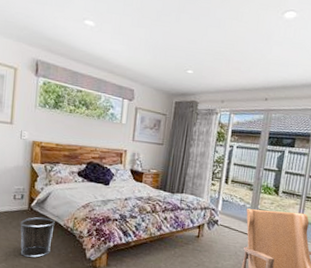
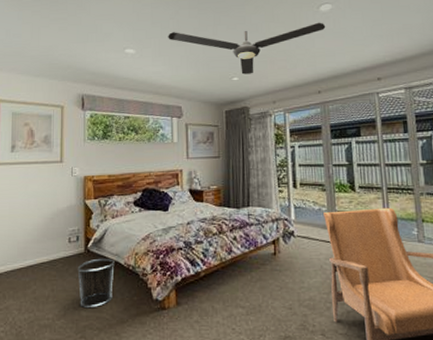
ceiling fan: none [130,11,286,70] -> present [168,22,326,75]

